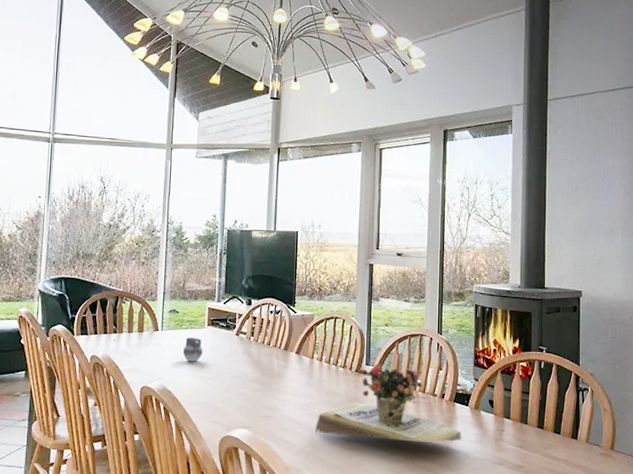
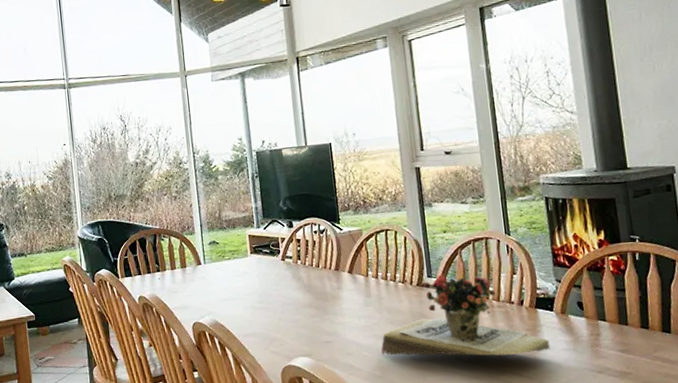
cup: present [182,337,203,362] -> none [229,267,250,293]

